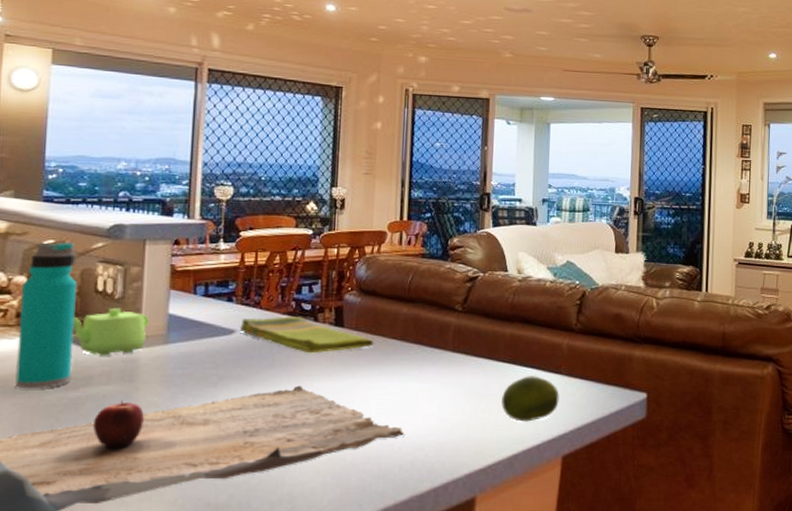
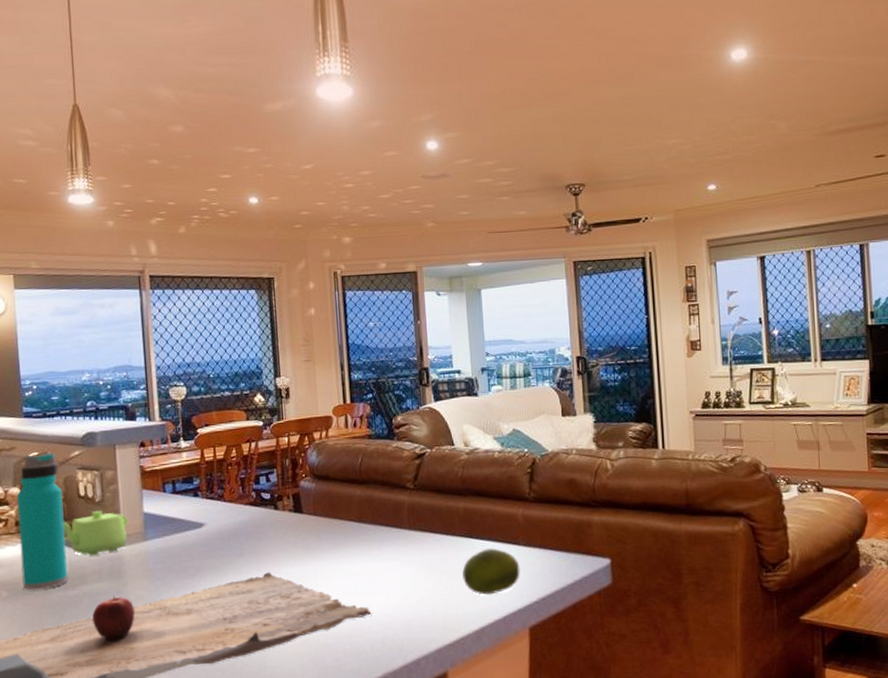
dish towel: present [240,315,374,354] -> none [208,505,333,541]

